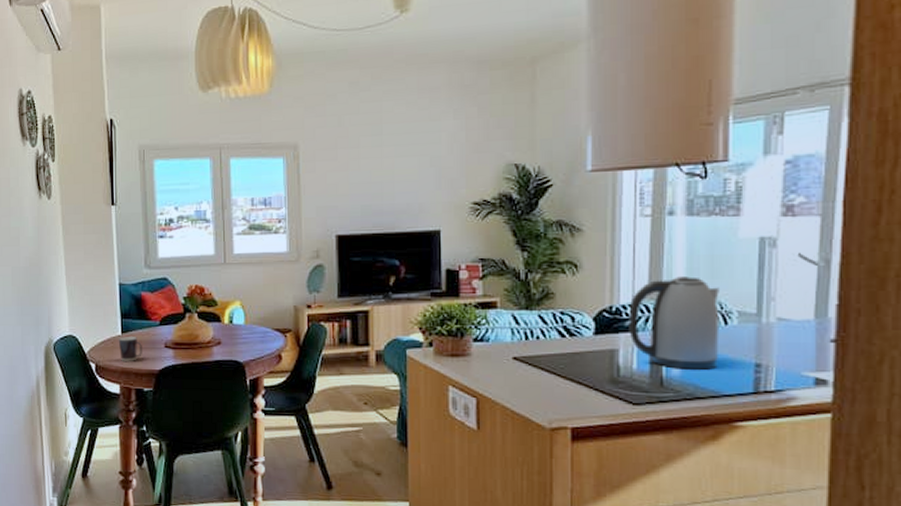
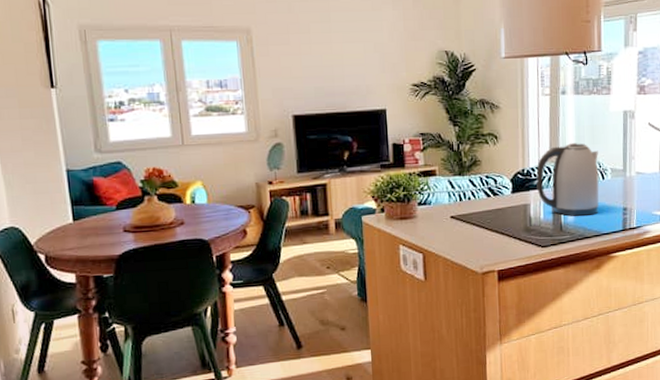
mug: present [118,337,142,361] -> none [69,223,99,249]

